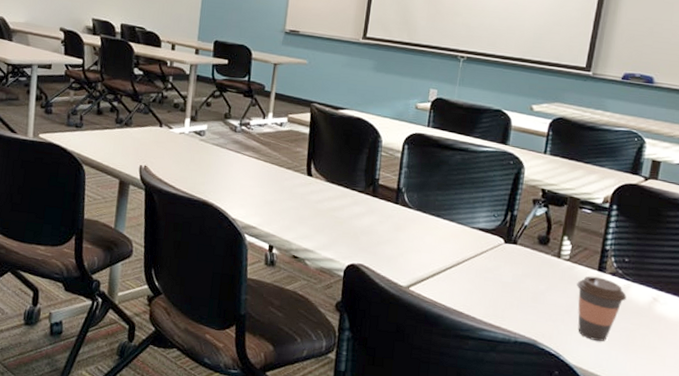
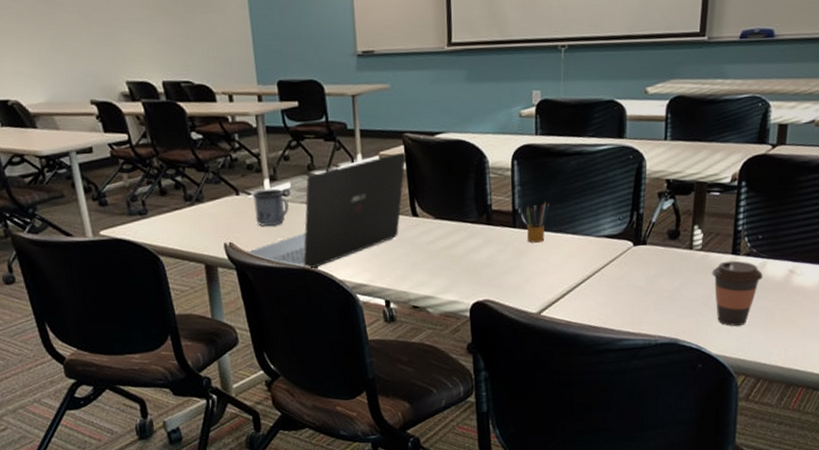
laptop: none [156,118,311,204] -> present [245,152,406,269]
mug: none [171,126,202,159] -> present [252,188,289,226]
pencil box: none [406,186,431,222] -> present [526,201,549,243]

